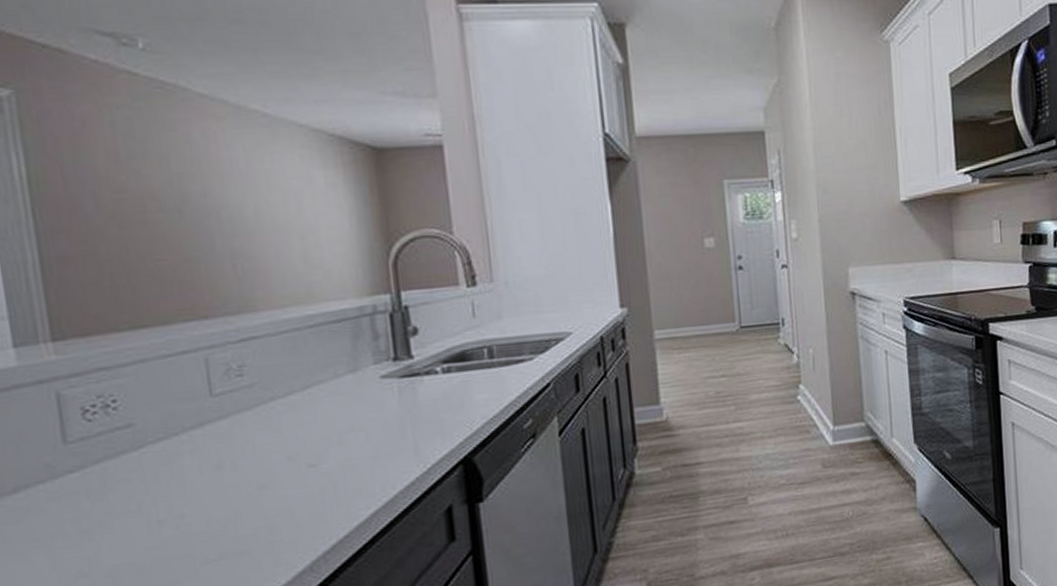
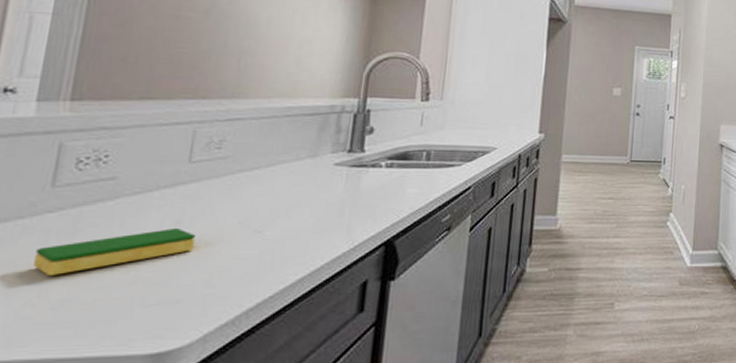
dish sponge: none [70,472,245,542] -> present [33,227,196,275]

